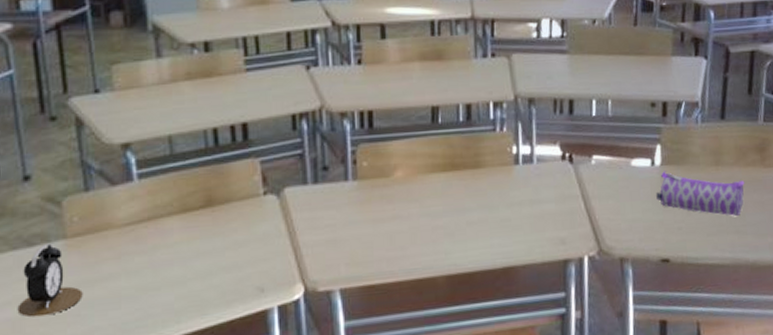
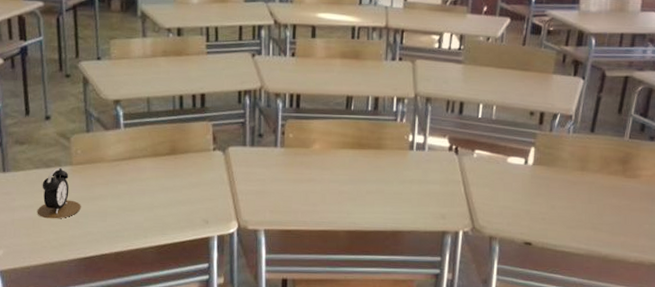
pencil case: present [656,171,745,216] -> none [526,170,606,215]

